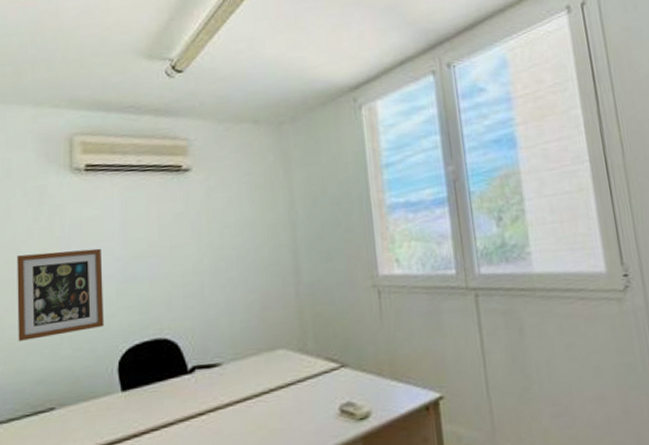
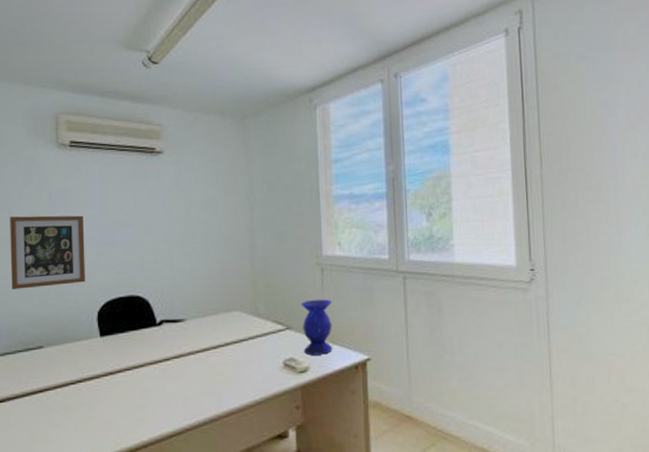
vase: none [356,327,398,398] -> present [301,299,333,356]

